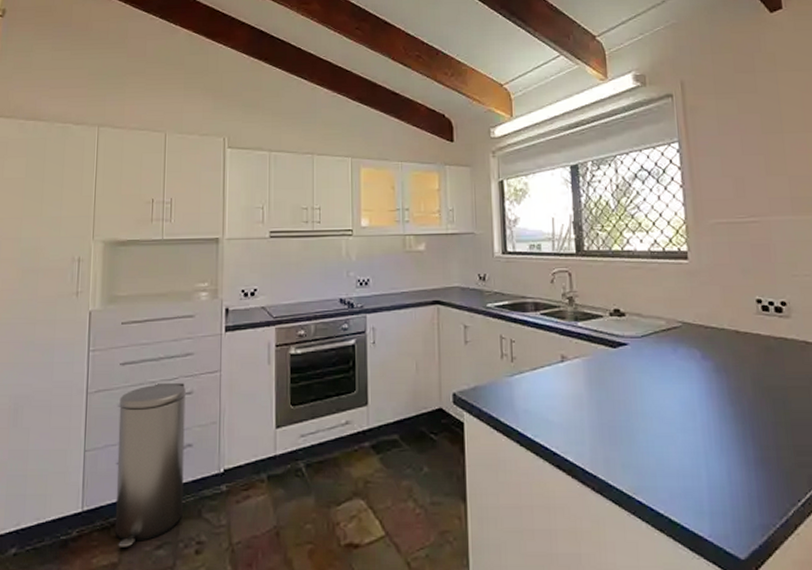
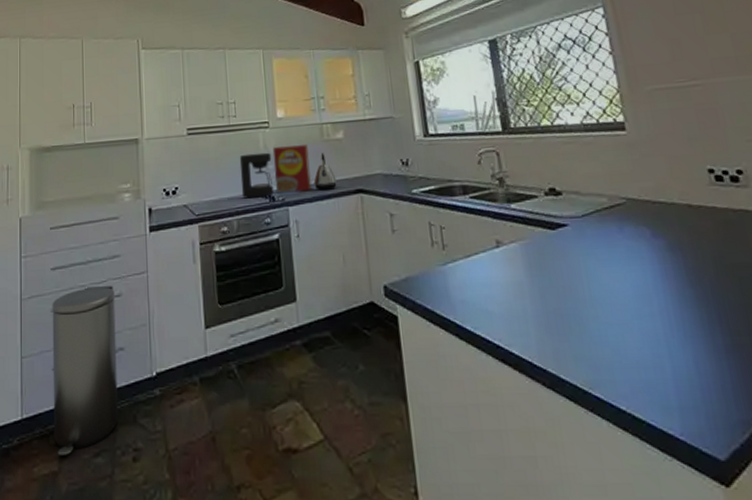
coffee maker: none [321,259,353,304] -> present [239,152,274,199]
cereal box: none [354,255,391,301] -> present [272,145,312,194]
kettle: none [393,263,415,300] -> present [313,153,337,191]

